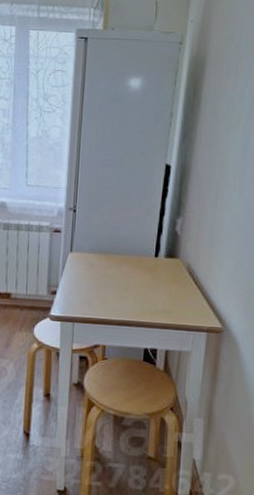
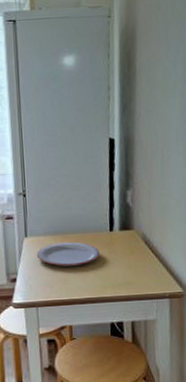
plate: none [79,261,143,287] -> present [36,242,100,267]

